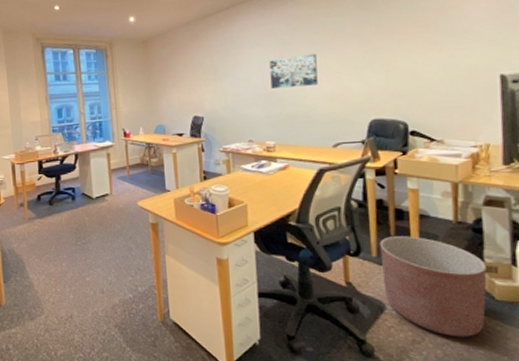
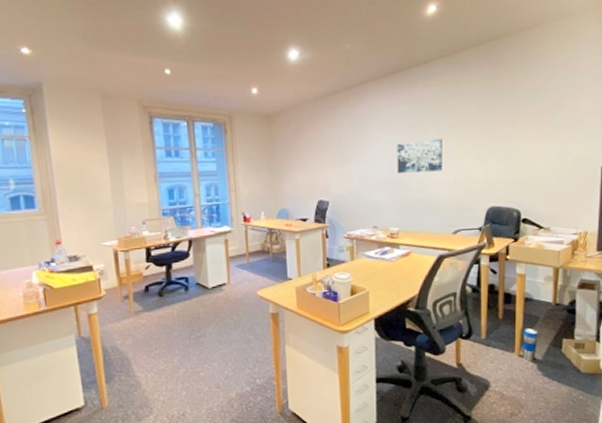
planter: present [379,236,487,337] -> none [489,318,576,408]

